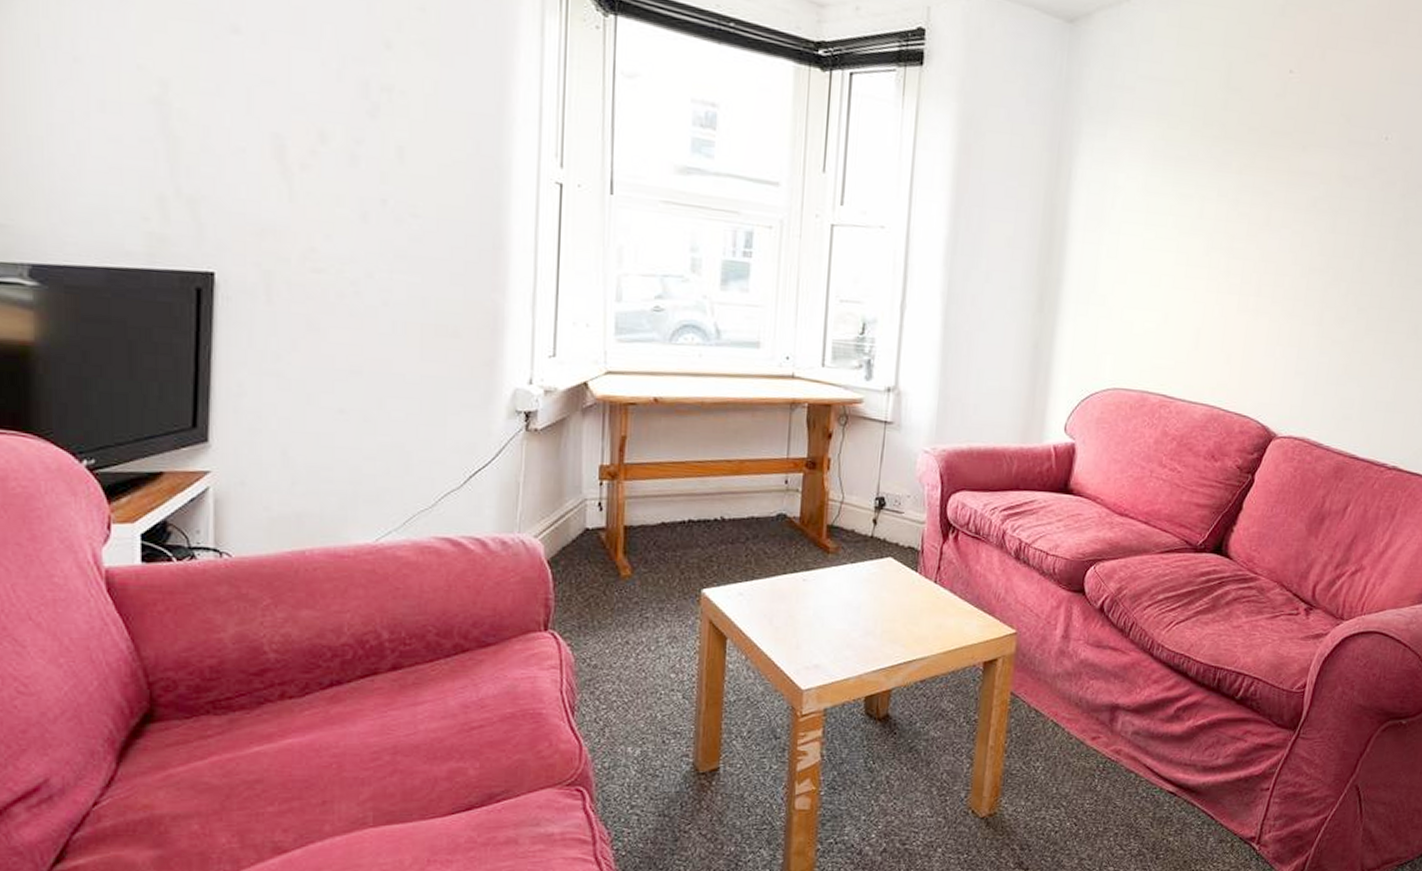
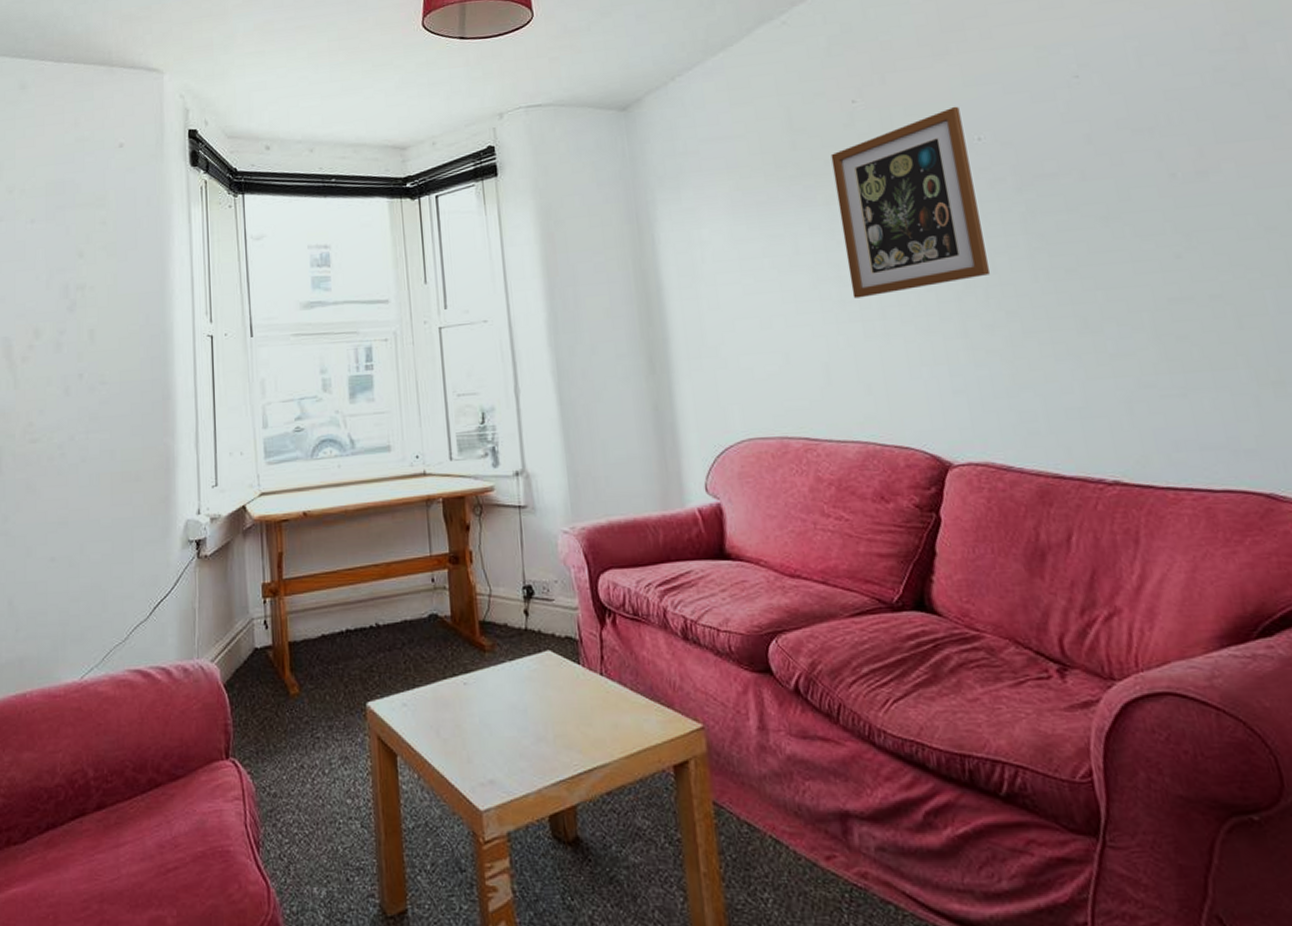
wall art: none [1238,99,1379,273] -> present [830,106,990,298]

